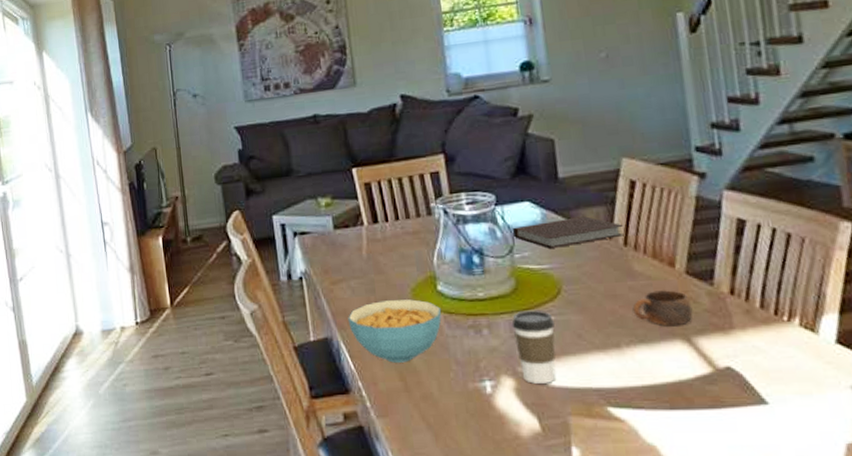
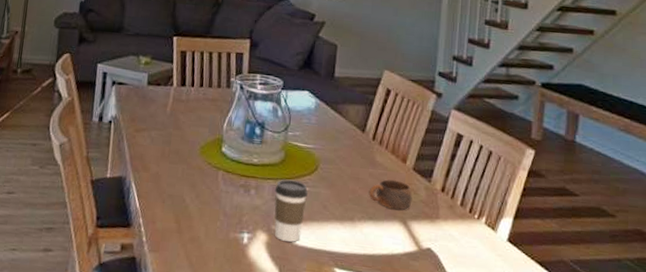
cereal bowl: present [348,299,442,363] -> none [142,152,222,208]
notebook: present [513,216,624,249] -> none [291,110,376,133]

